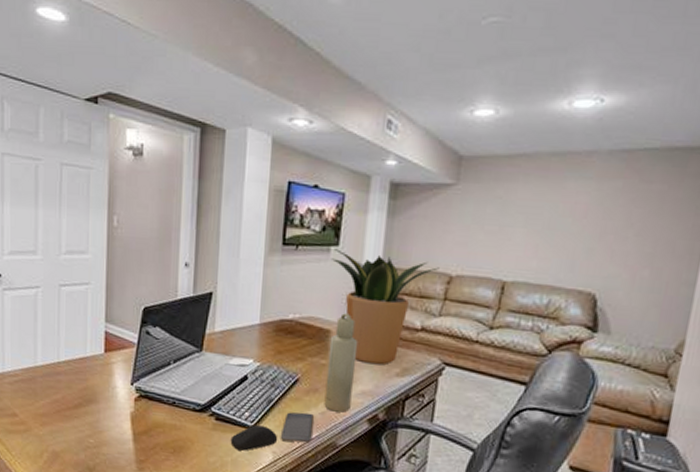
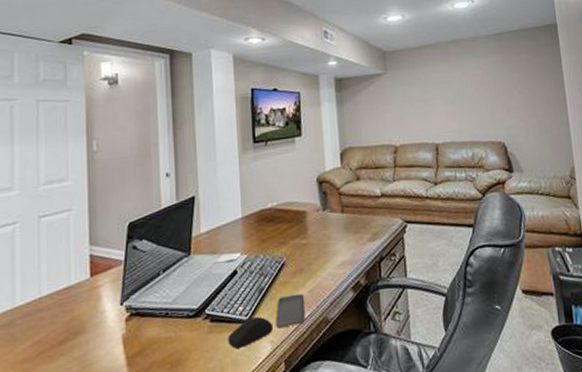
bottle: present [324,313,358,413] -> none [307,193,335,287]
potted plant: present [331,249,440,365] -> none [296,137,386,235]

